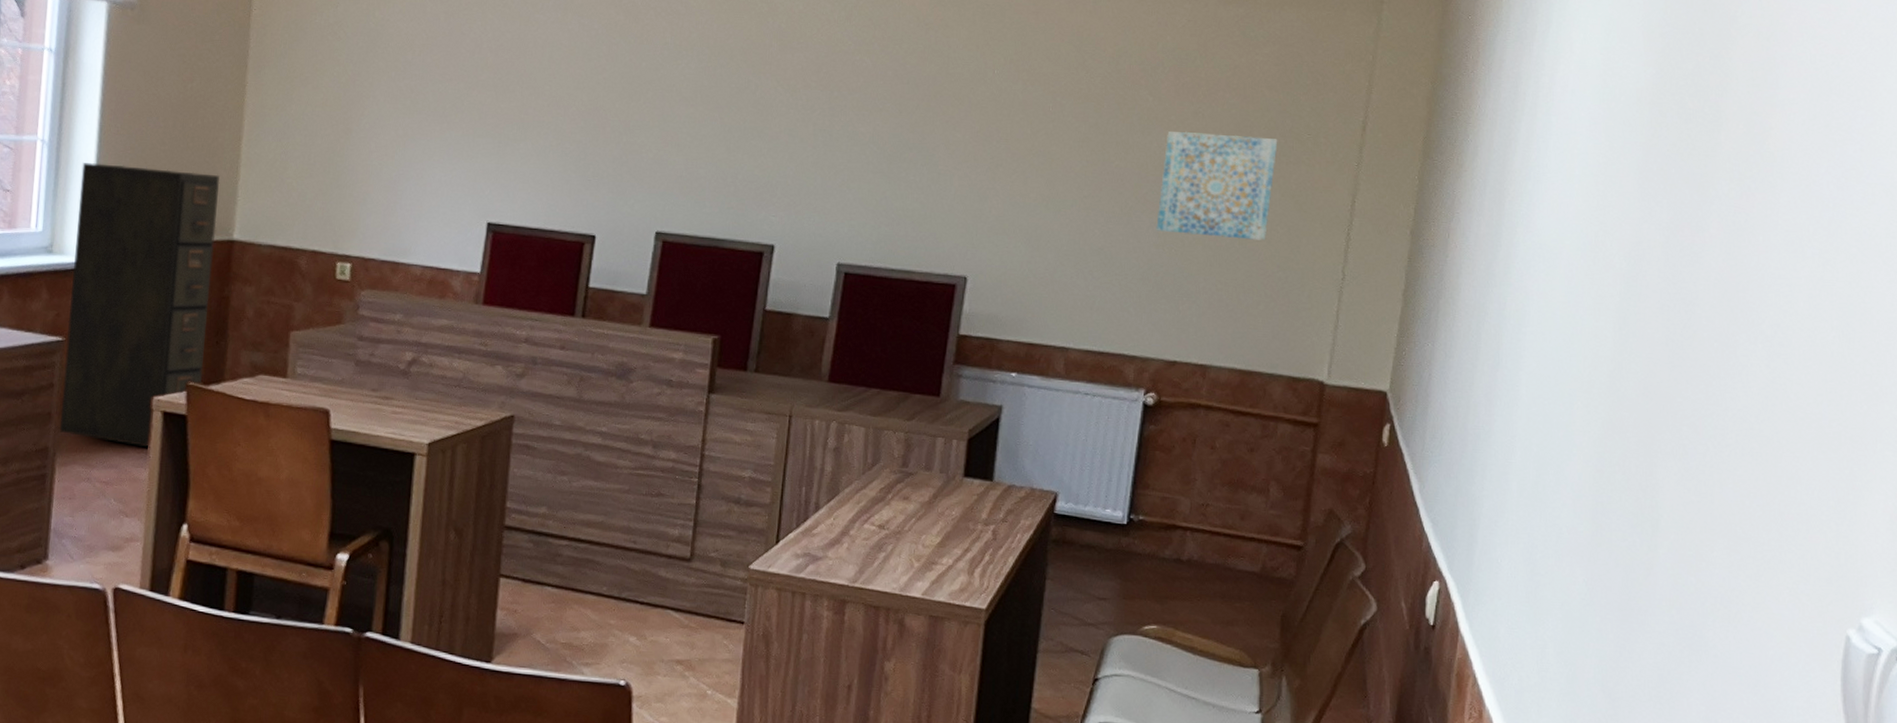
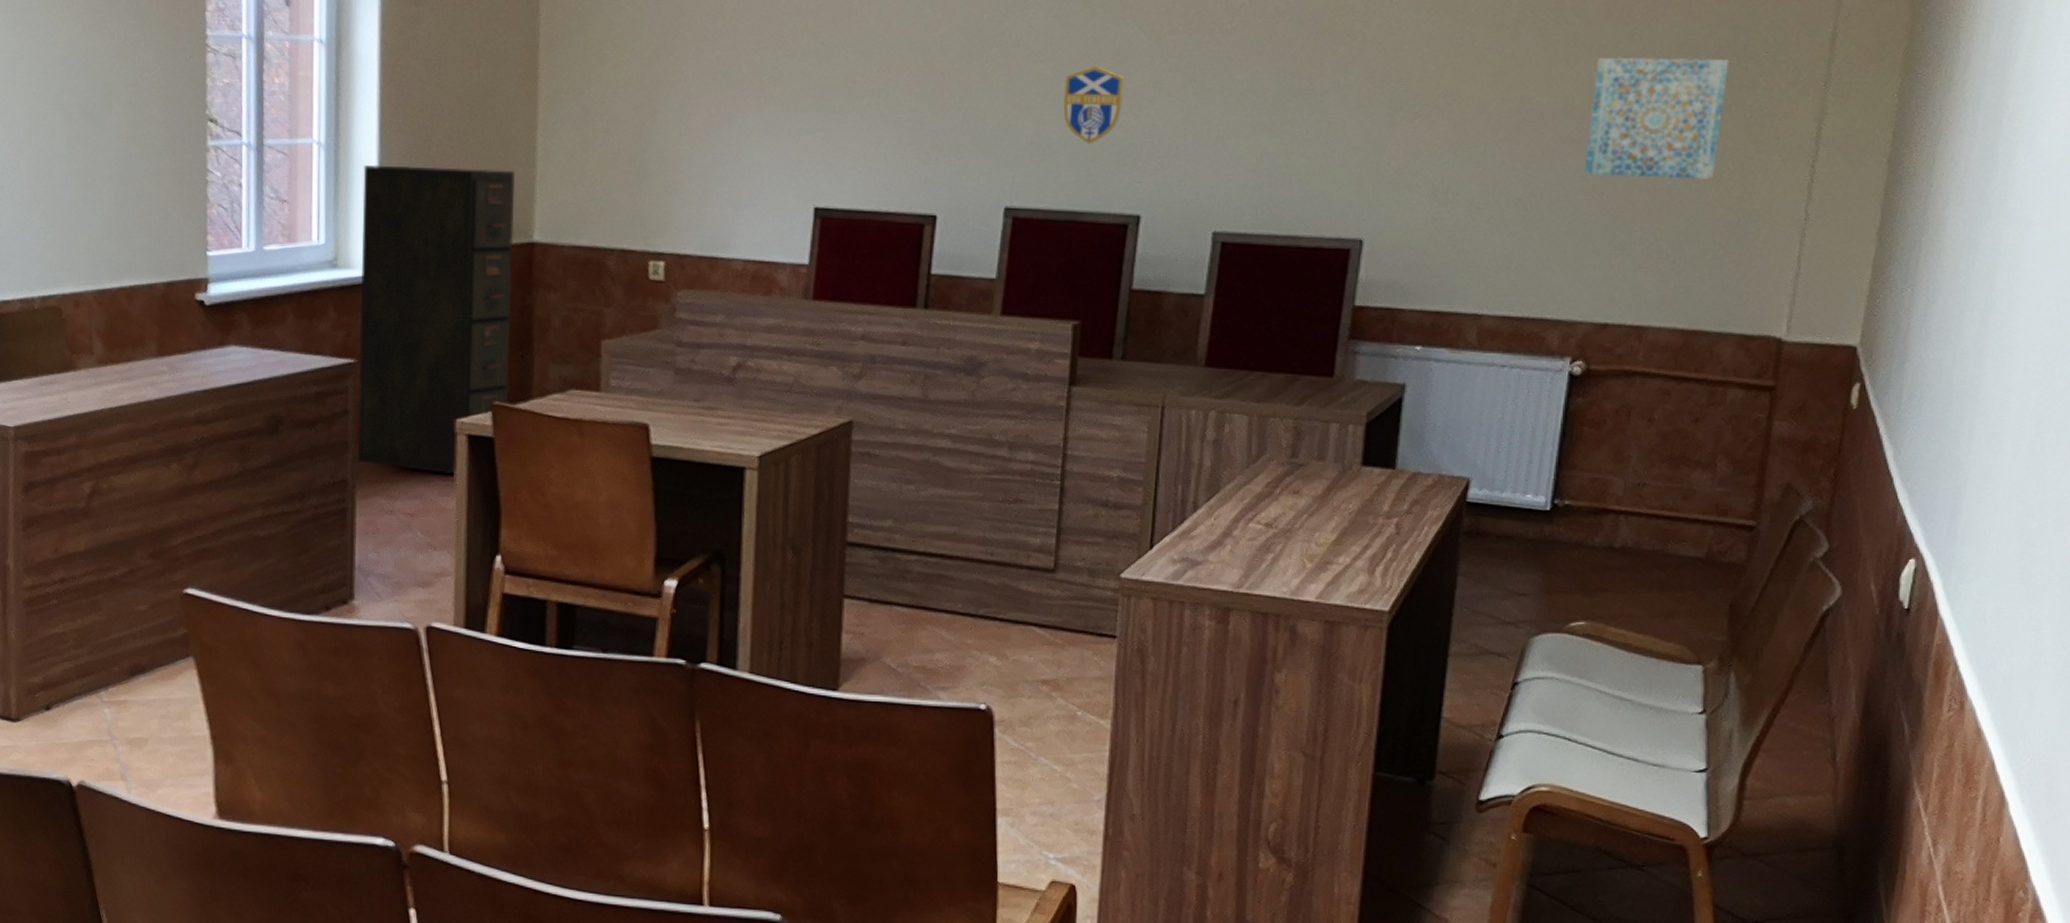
emblem: none [709,113,764,181] -> present [1063,67,1125,144]

